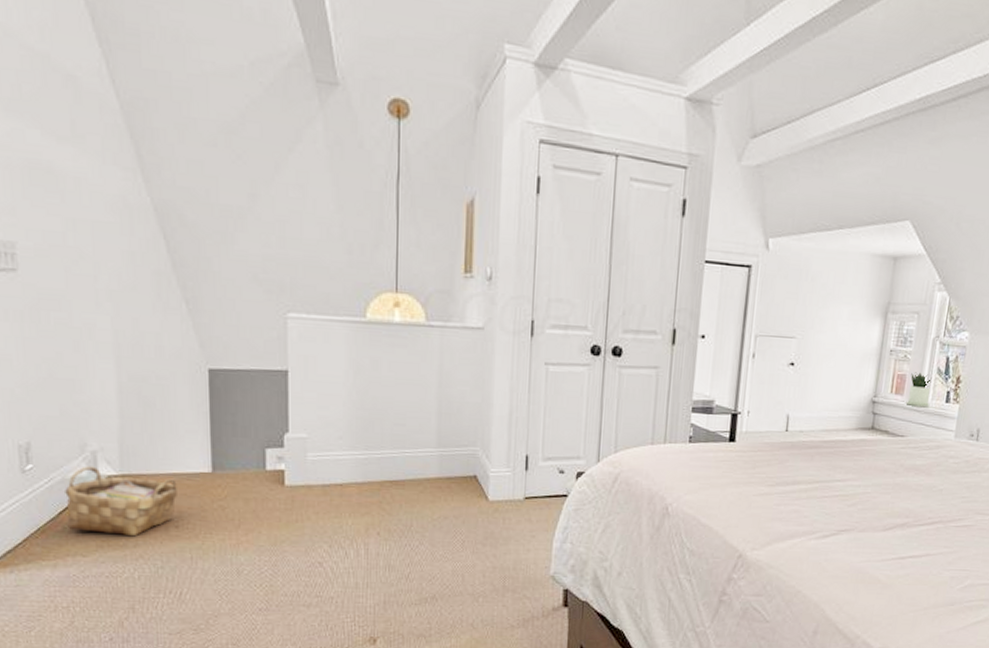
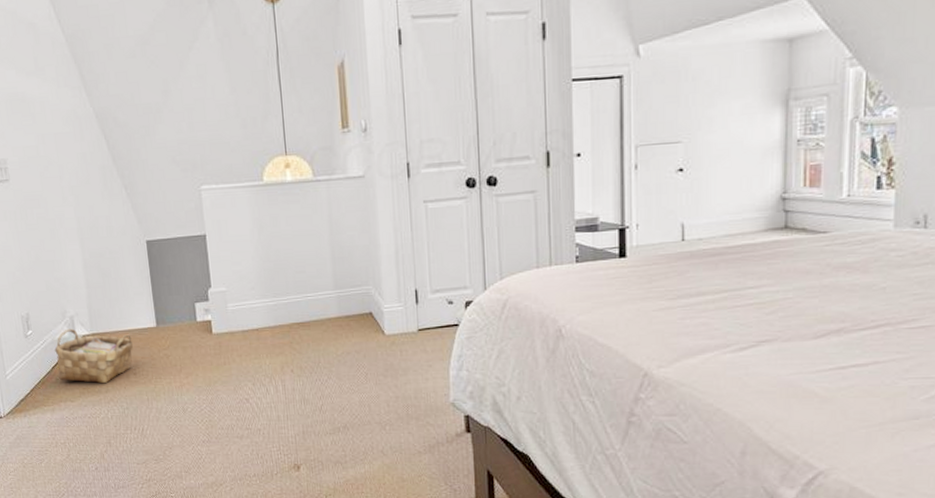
planter: present [905,372,932,408] -> none [824,160,857,199]

